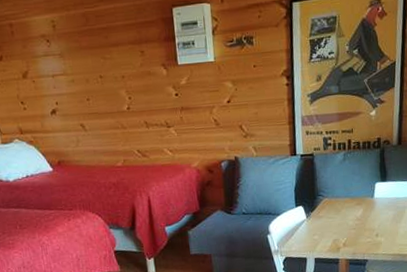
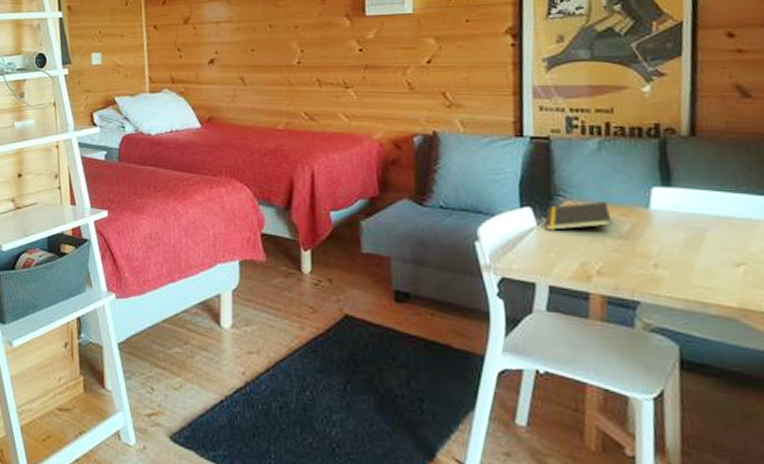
notepad: none [311,196,352,221] -> present [544,202,612,230]

